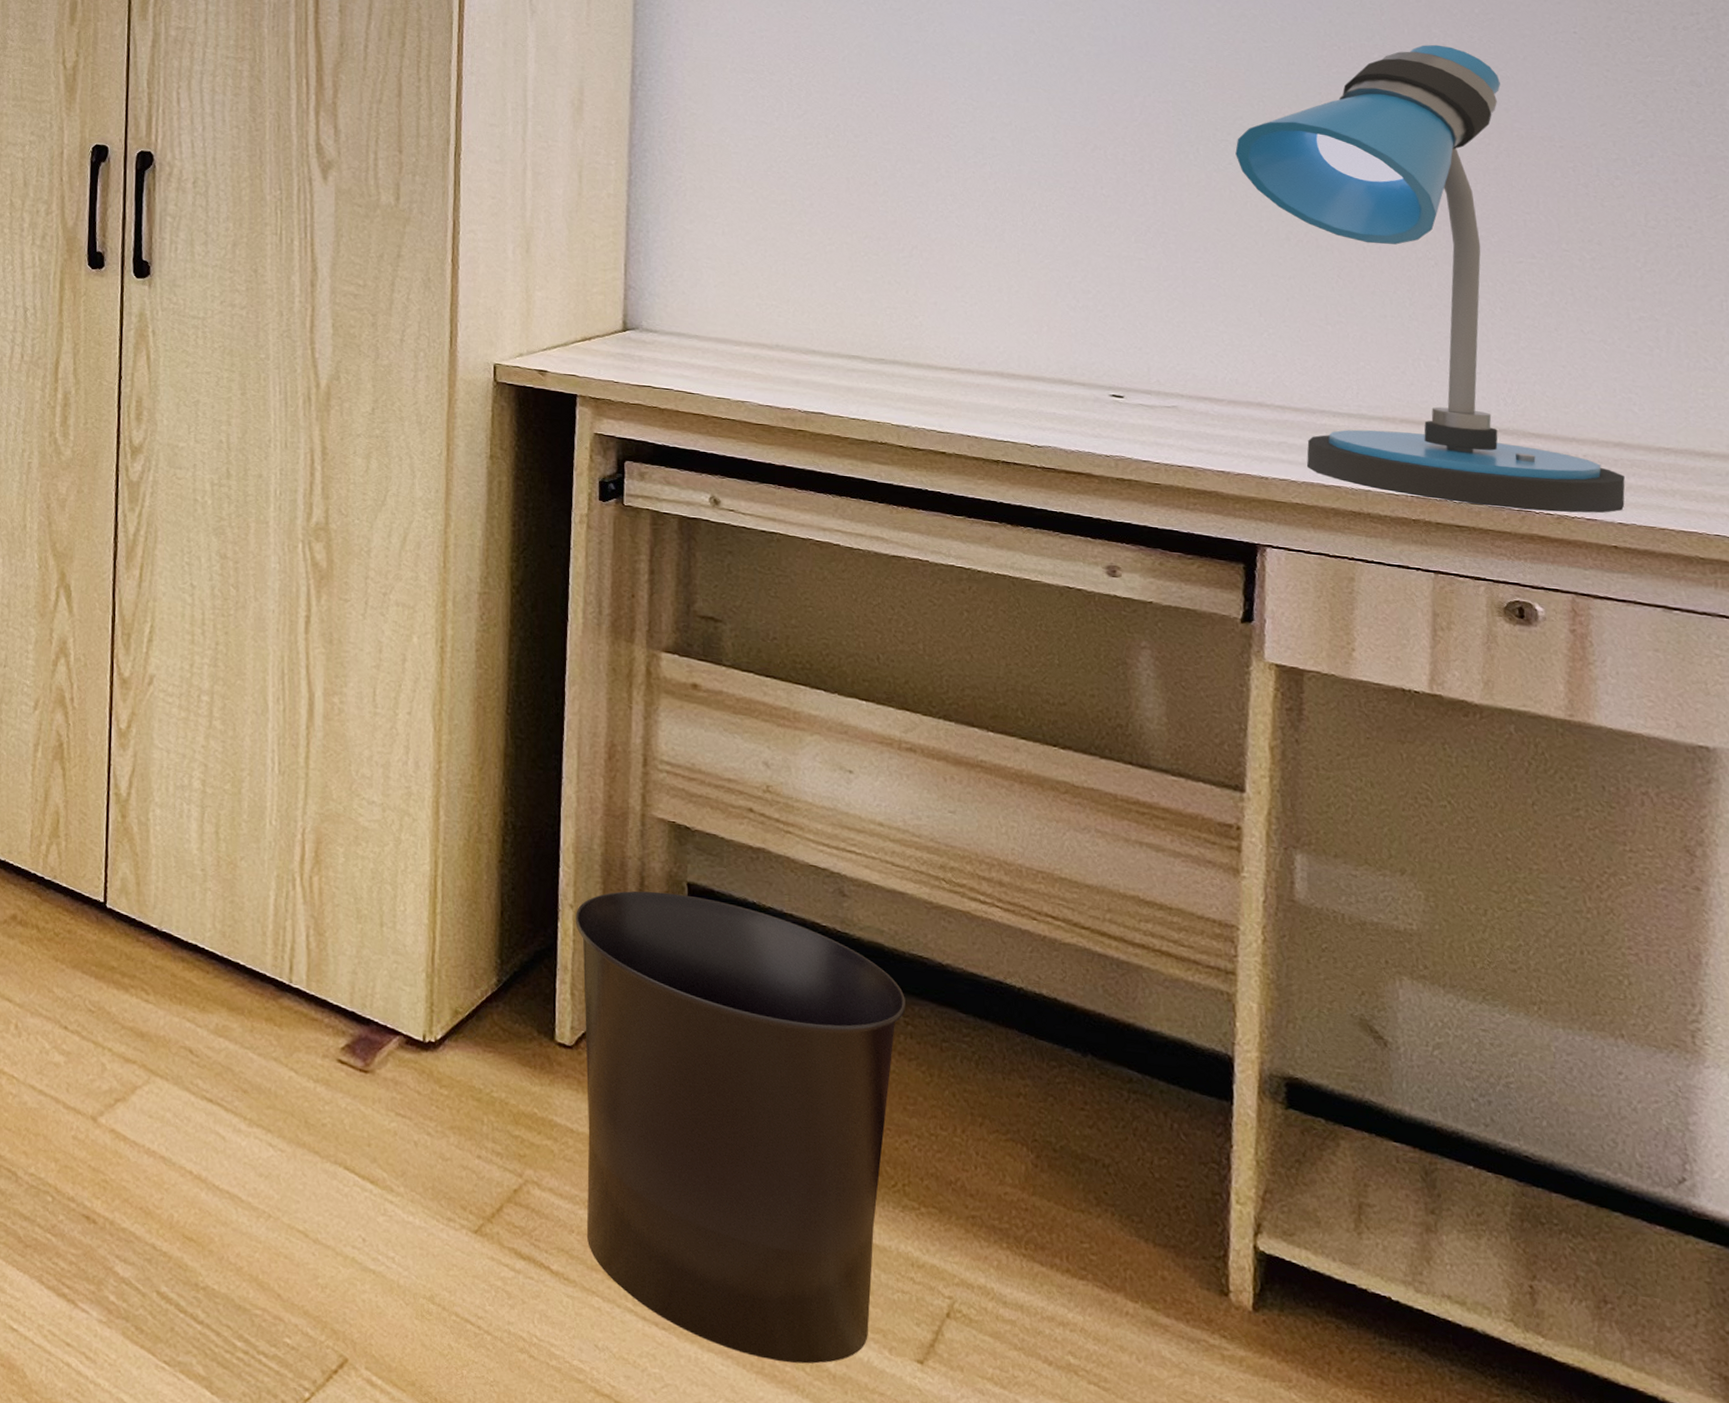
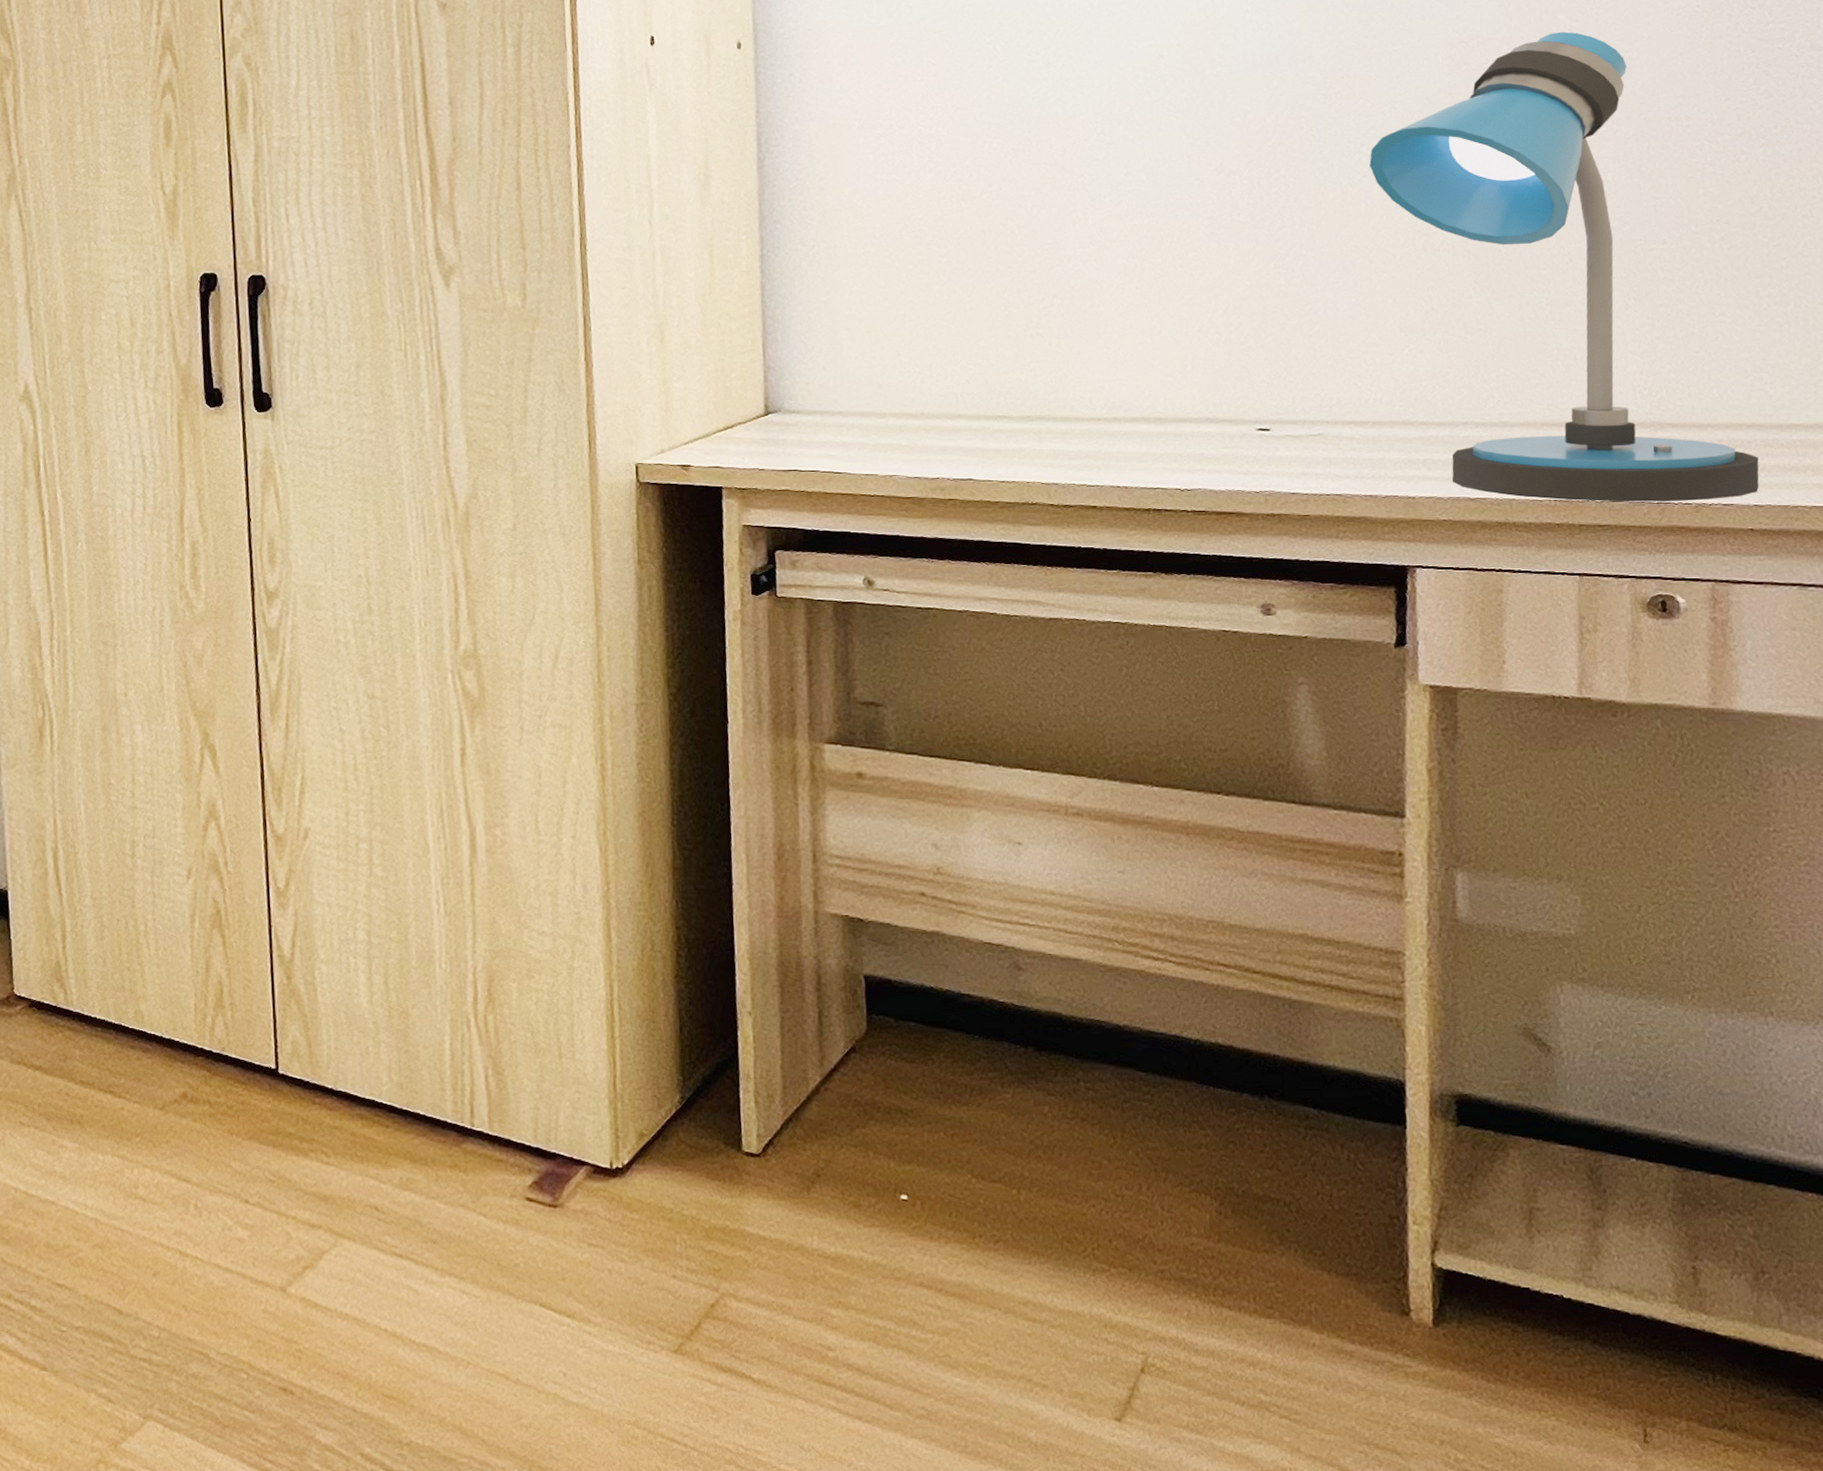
waste bin: present [576,891,906,1364] -> none [755,988,1086,1437]

